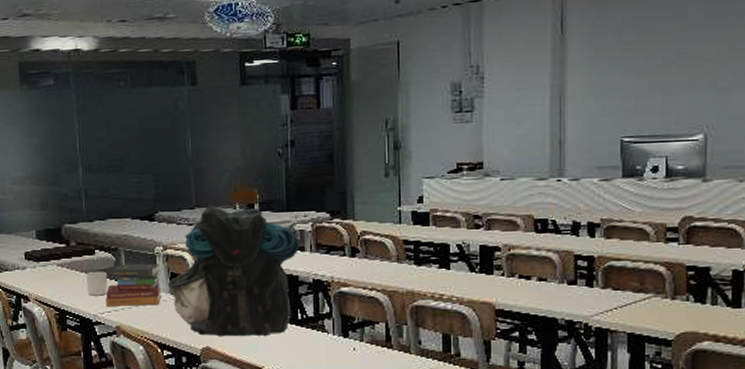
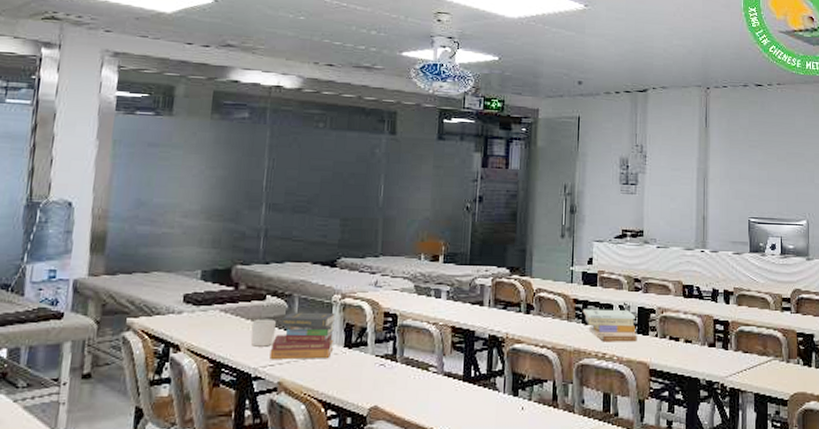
backpack: present [167,205,299,337] -> none [340,254,478,395]
books: none [414,249,480,283] -> present [582,308,637,342]

